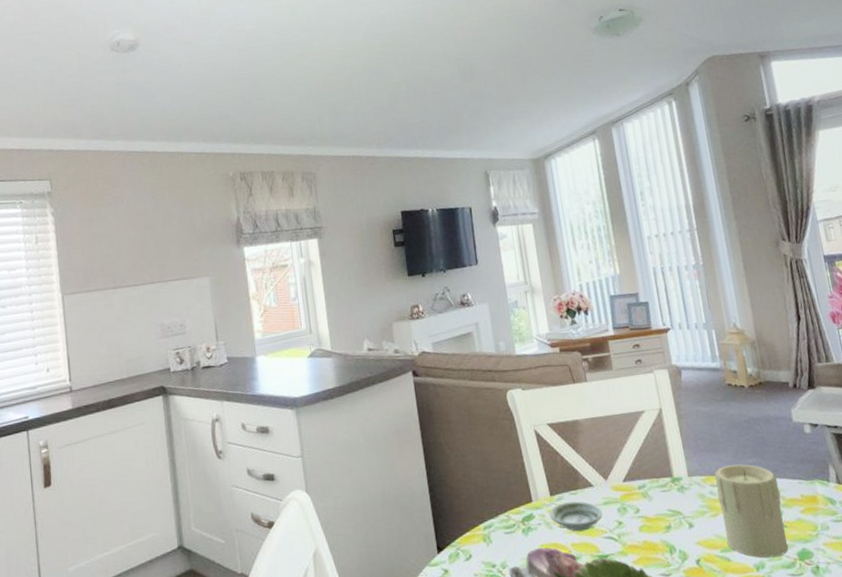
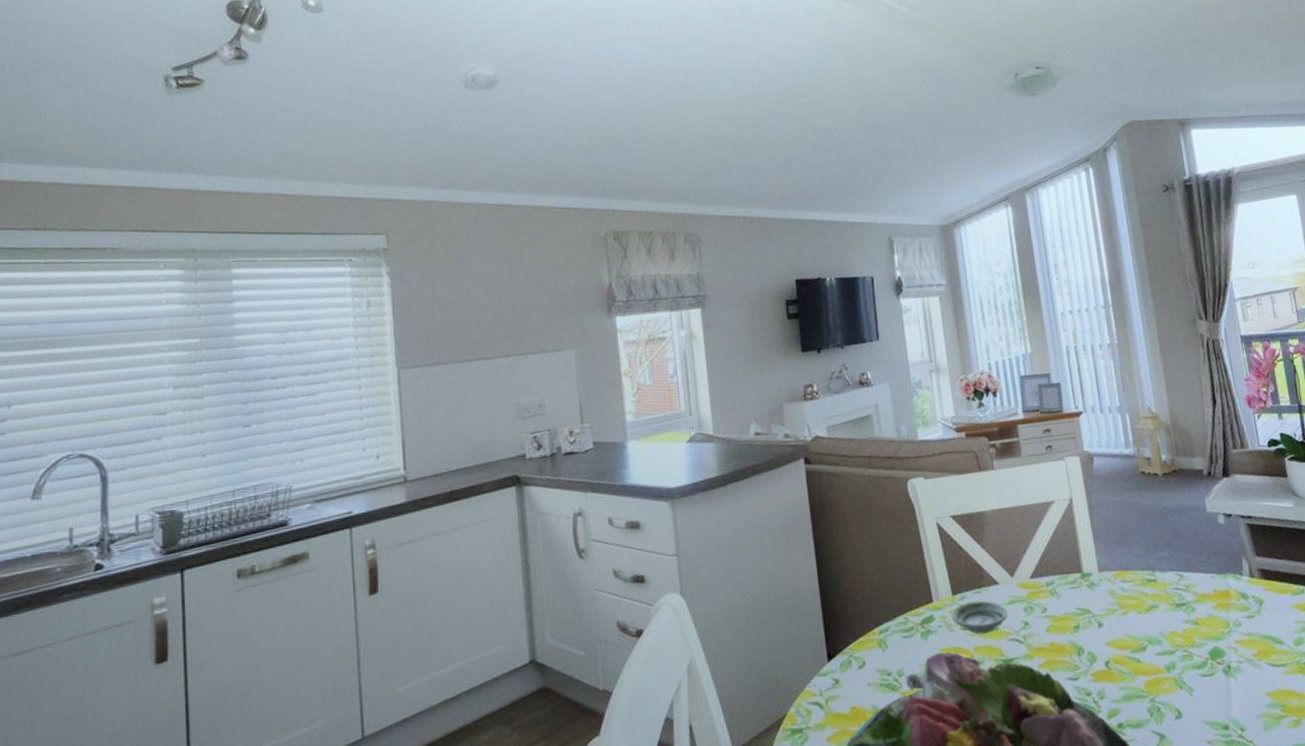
candle: present [715,464,789,558] -> none [1126,557,1200,658]

